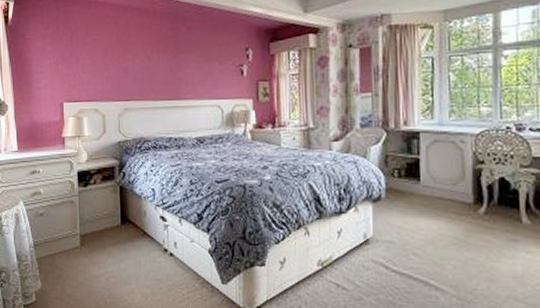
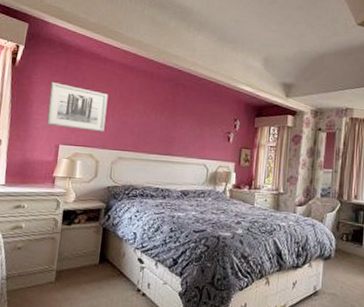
wall art: none [45,36,106,84] -> present [46,82,108,132]

